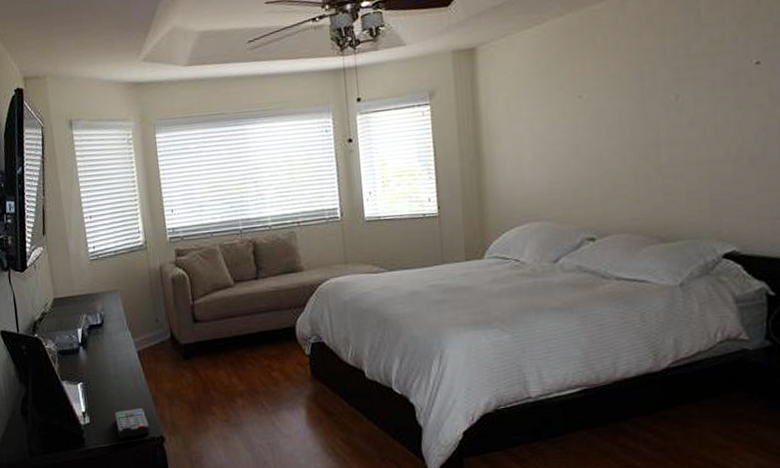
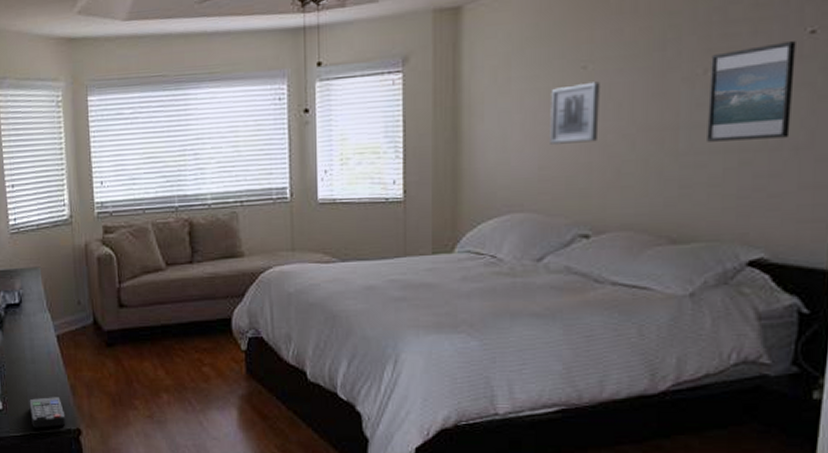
wall art: none [554,108,596,163] -> present [548,81,600,144]
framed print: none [681,71,747,156] -> present [707,41,796,142]

